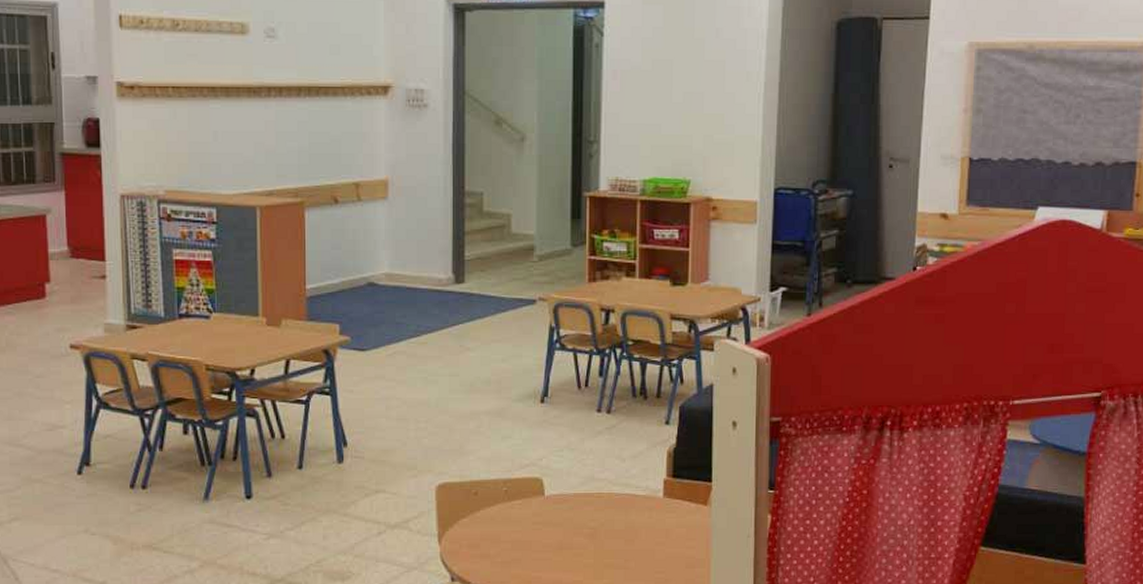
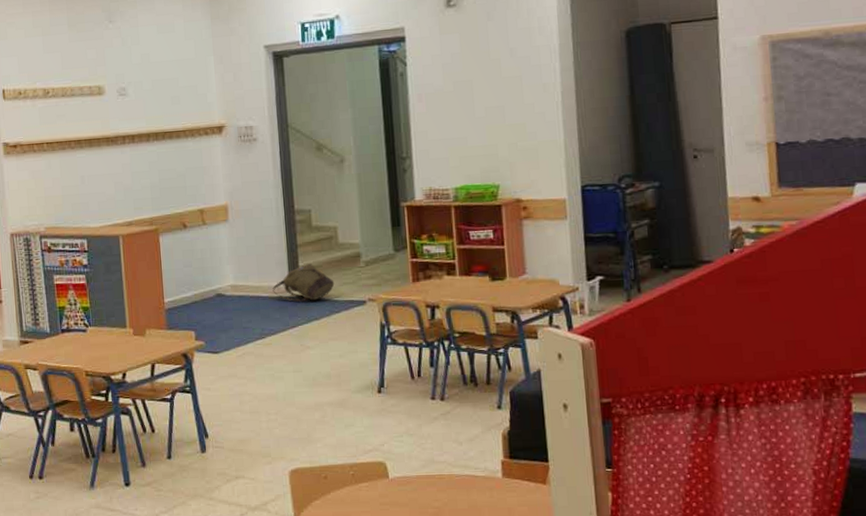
backpack: none [433,254,503,298] -> present [272,264,335,303]

